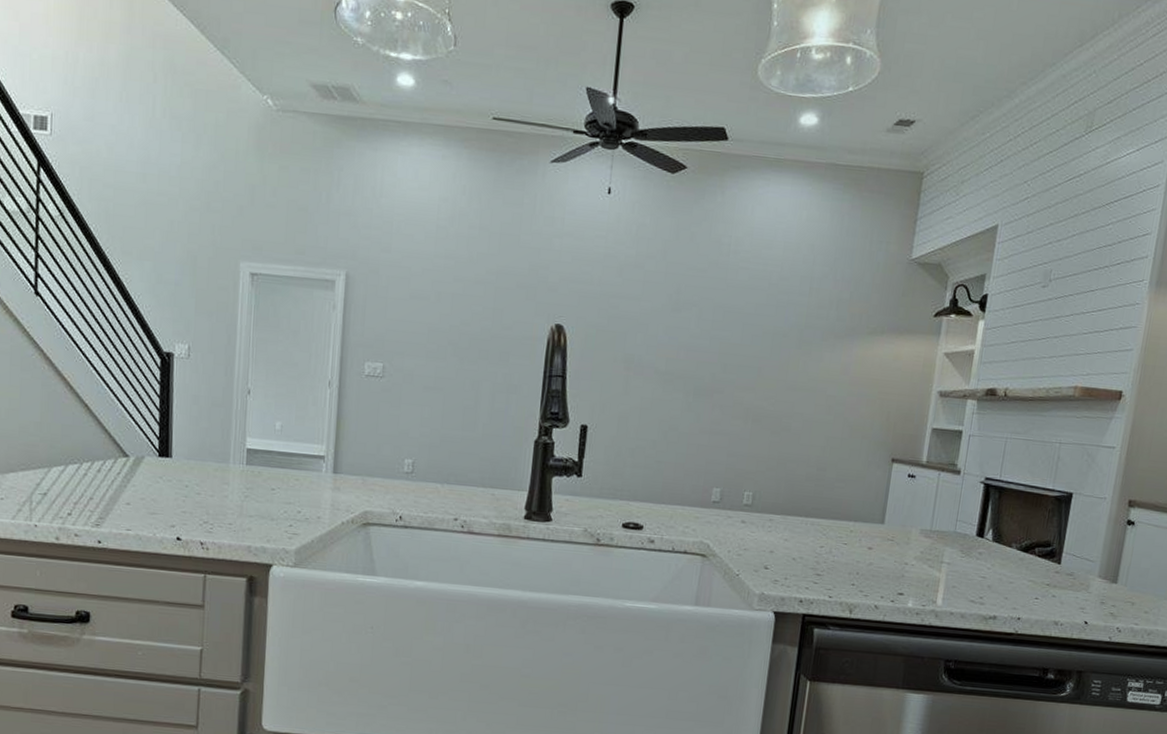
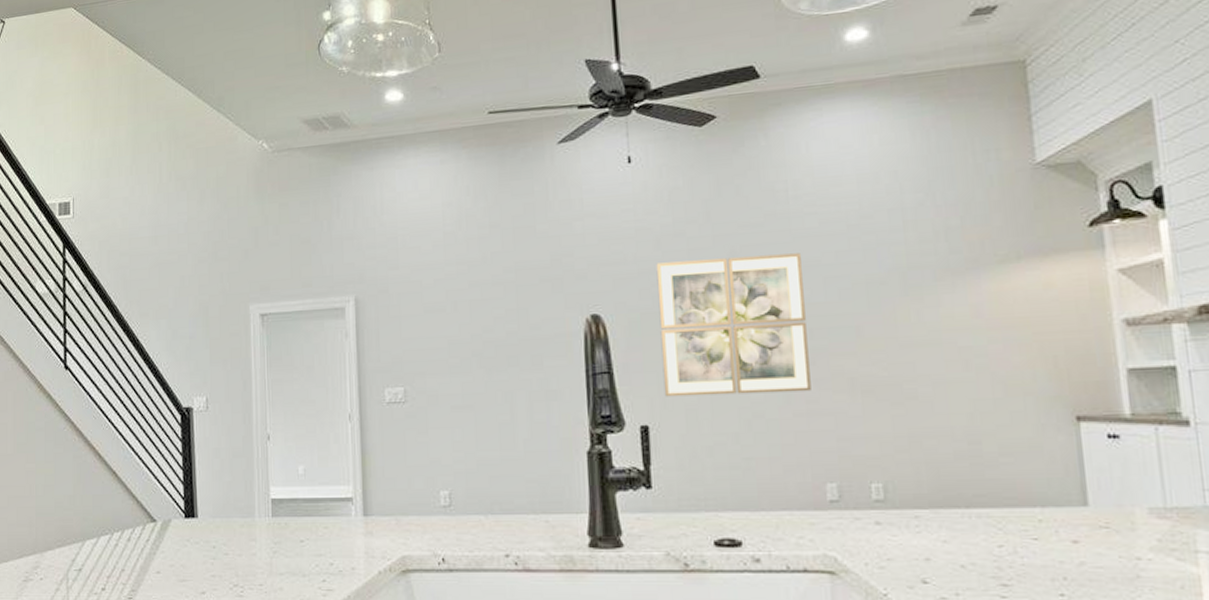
wall art: none [604,288,730,415] -> present [656,253,811,397]

